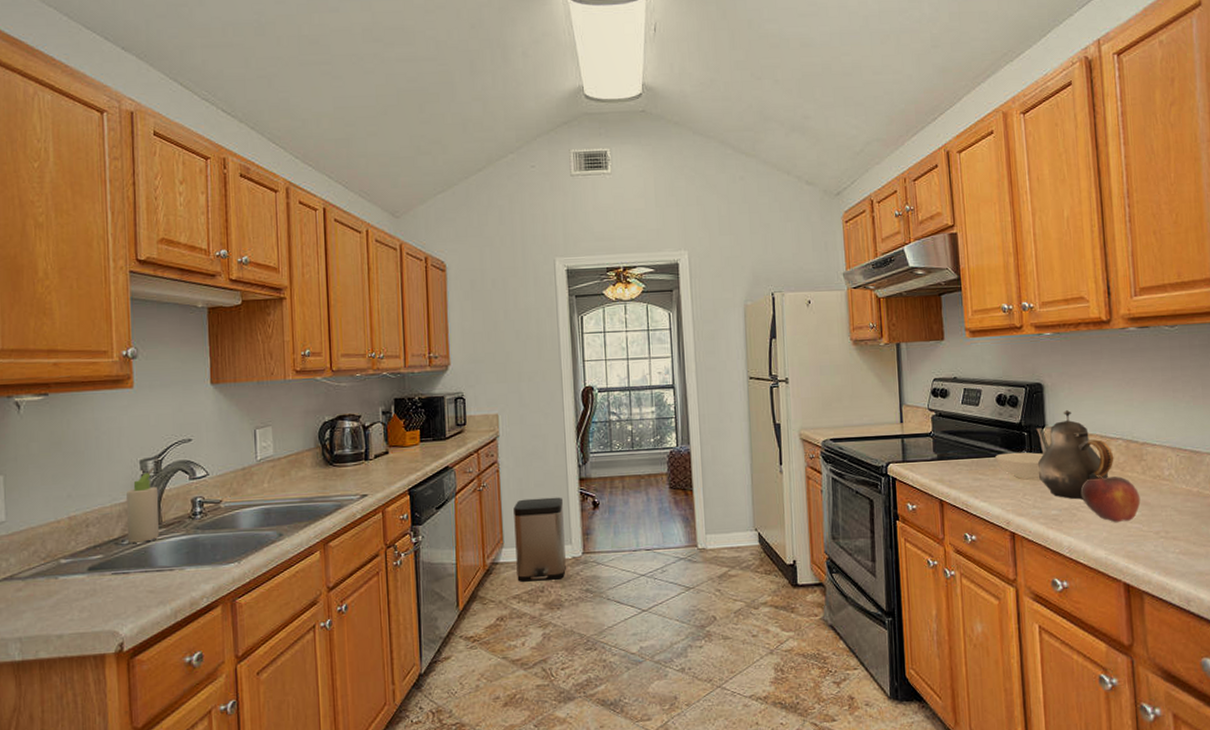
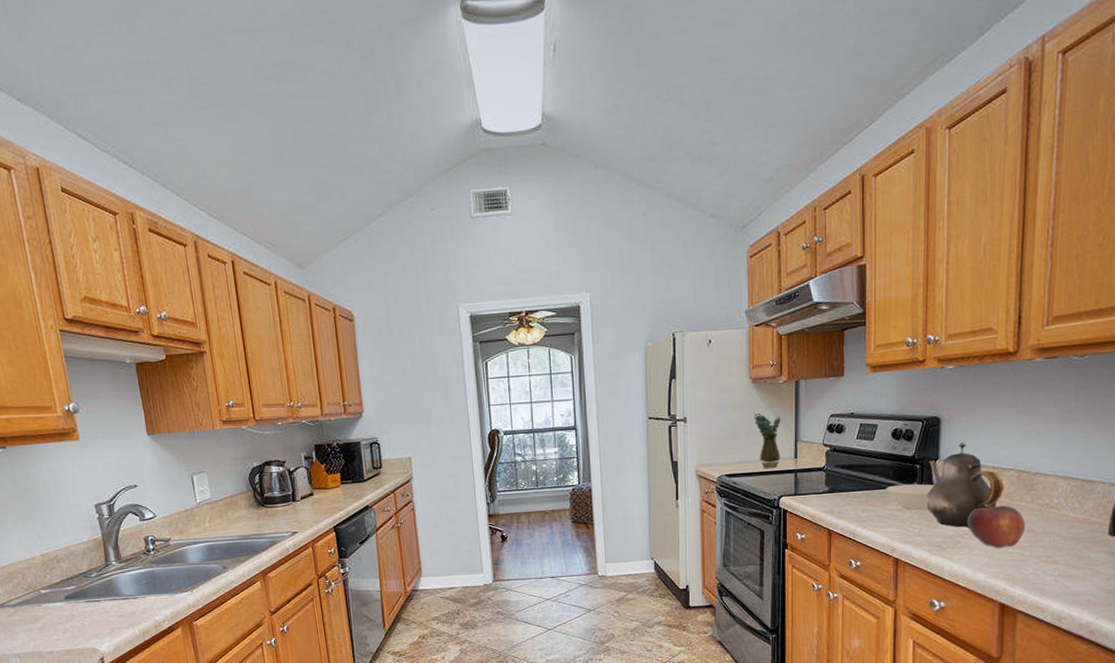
bottle: present [126,467,159,543] -> none [87,510,121,576]
pedal bin: present [513,497,566,582] -> none [429,531,479,606]
vase: none [856,374,887,434] -> present [753,412,781,469]

